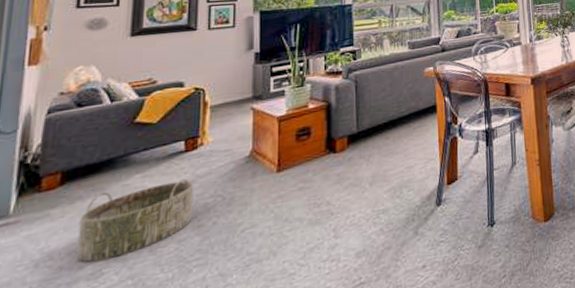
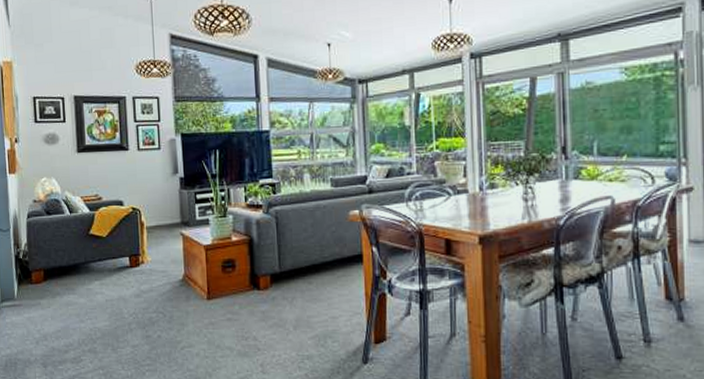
basket: present [77,178,194,263] -> none [61,292,142,349]

